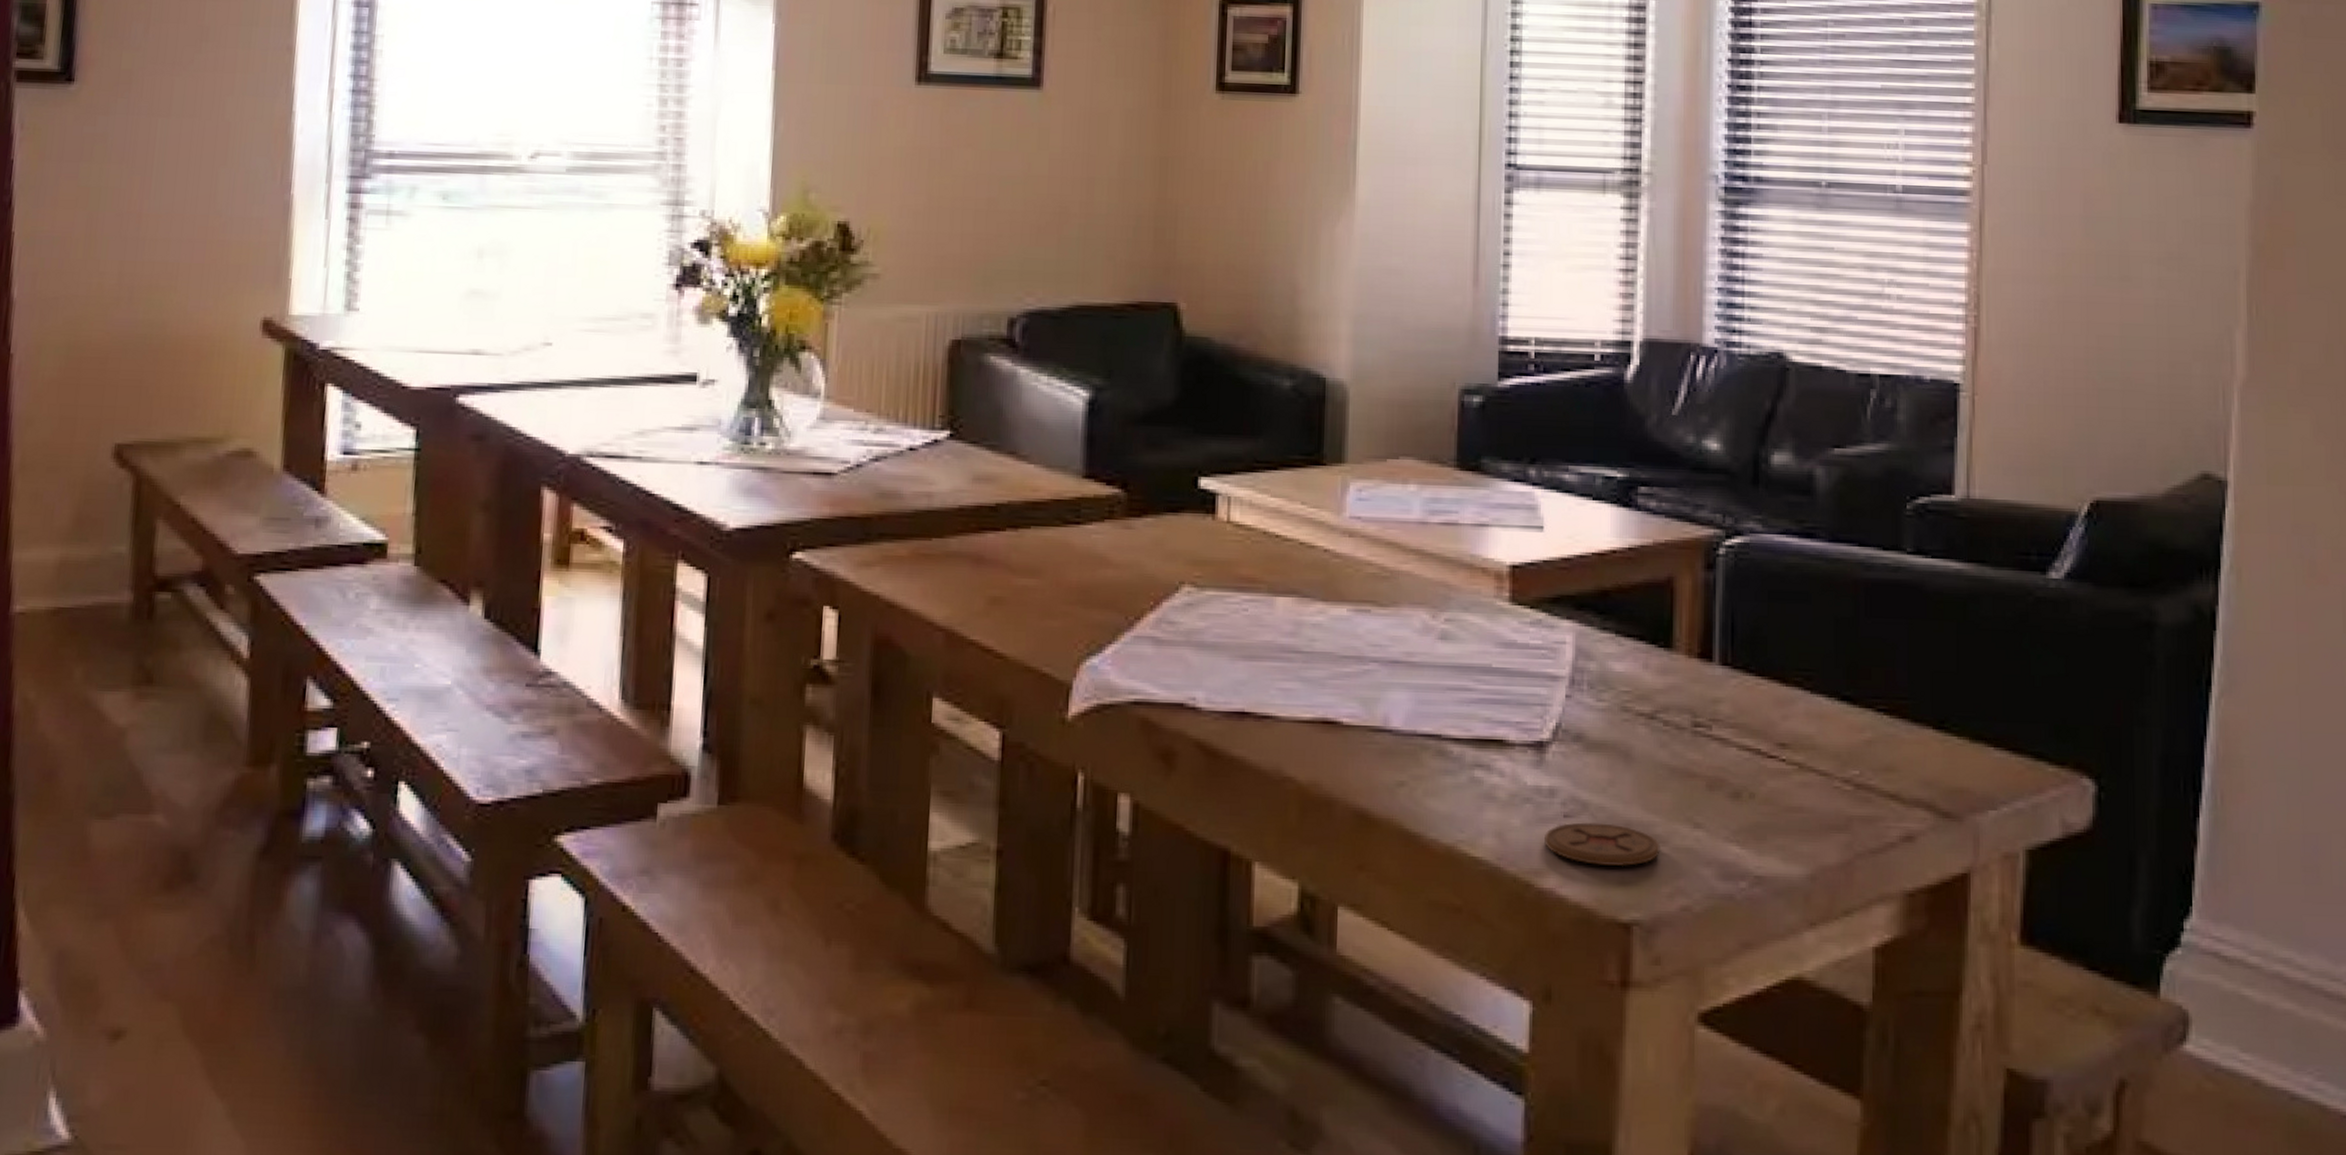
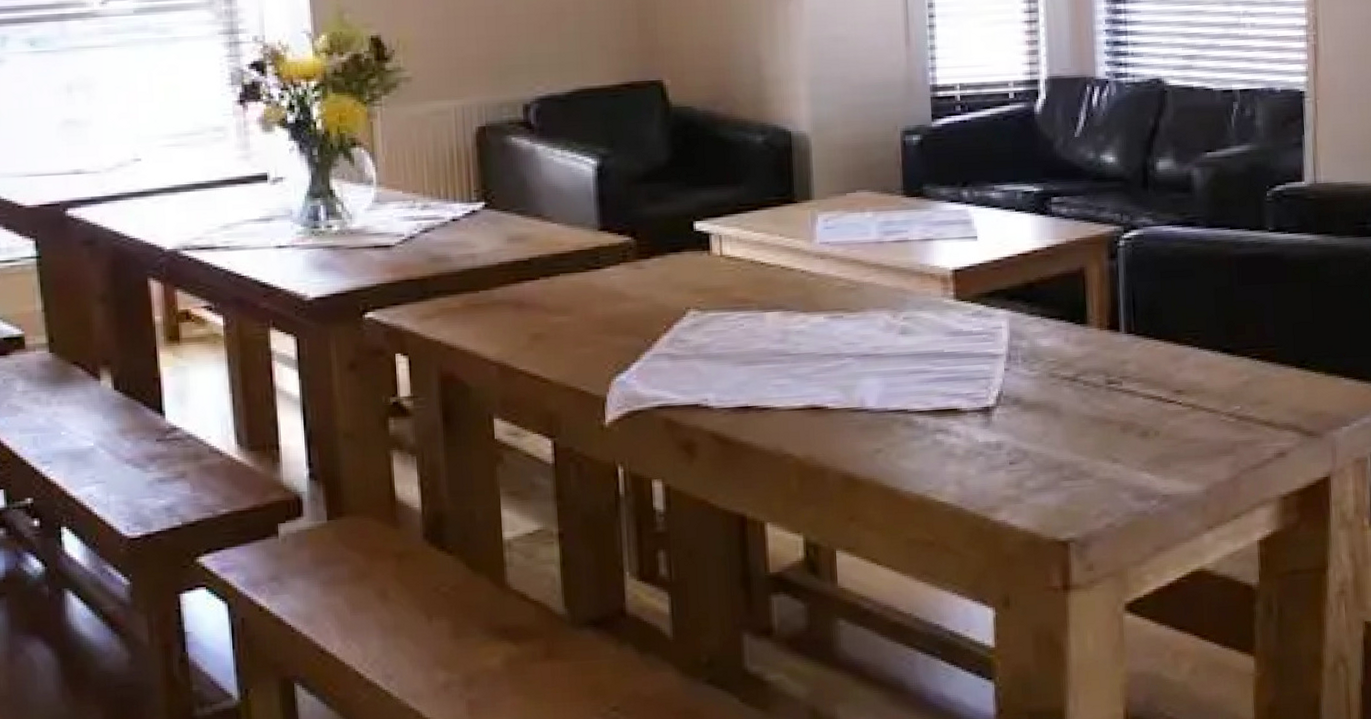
coaster: present [1544,822,1660,867] -> none [995,465,1088,499]

